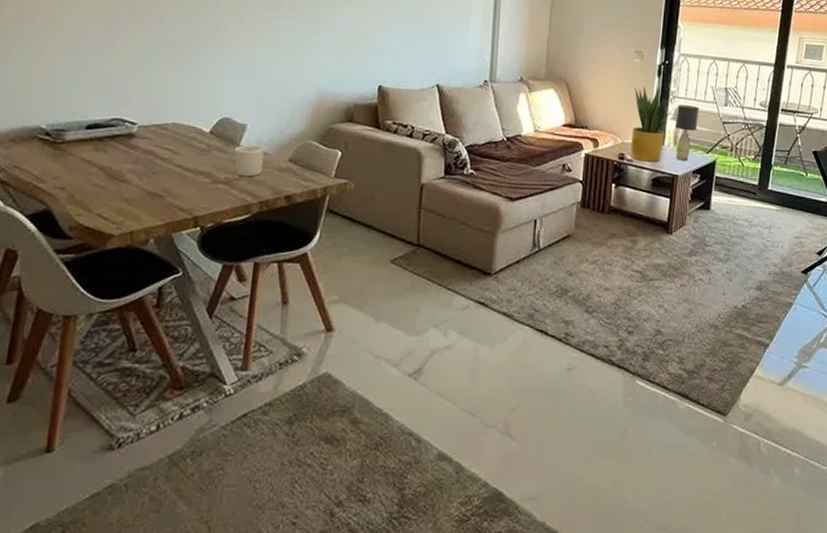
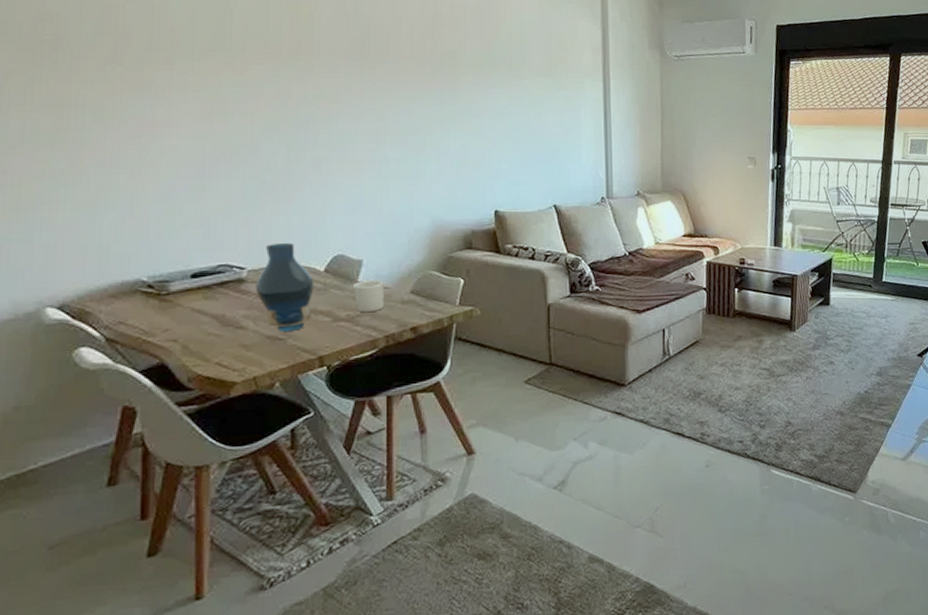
vase: none [143,102,199,189] -> present [255,243,314,332]
planter: present [630,85,672,163] -> none [750,190,788,265]
table lamp: present [676,105,699,161] -> none [791,207,814,261]

